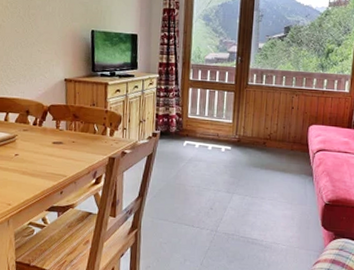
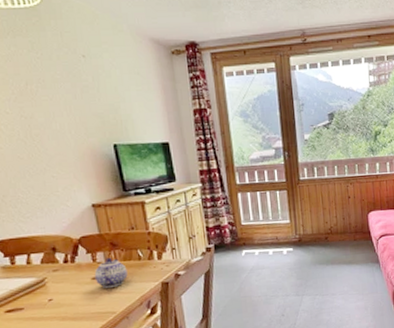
teapot: none [55,127,83,154] -> present [94,257,128,289]

